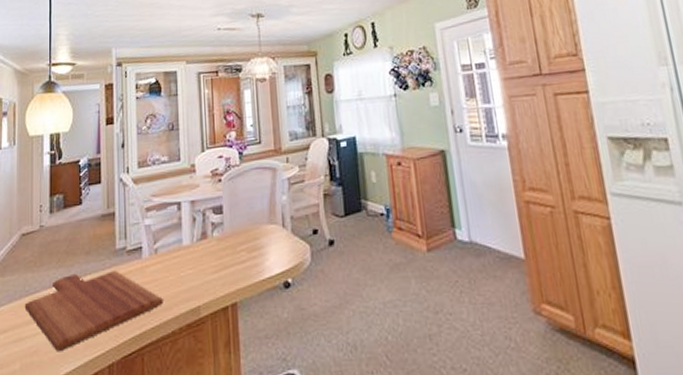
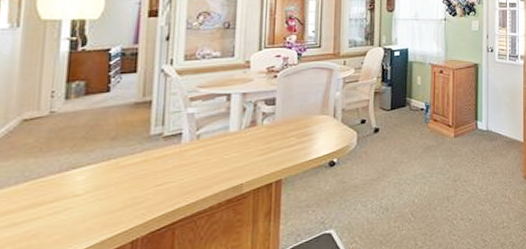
cutting board: present [24,271,163,352] -> none [21,155,202,234]

